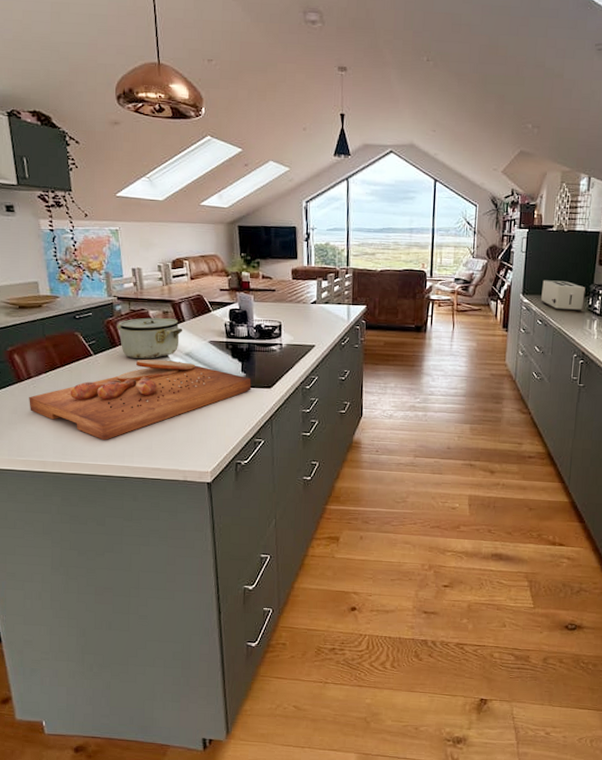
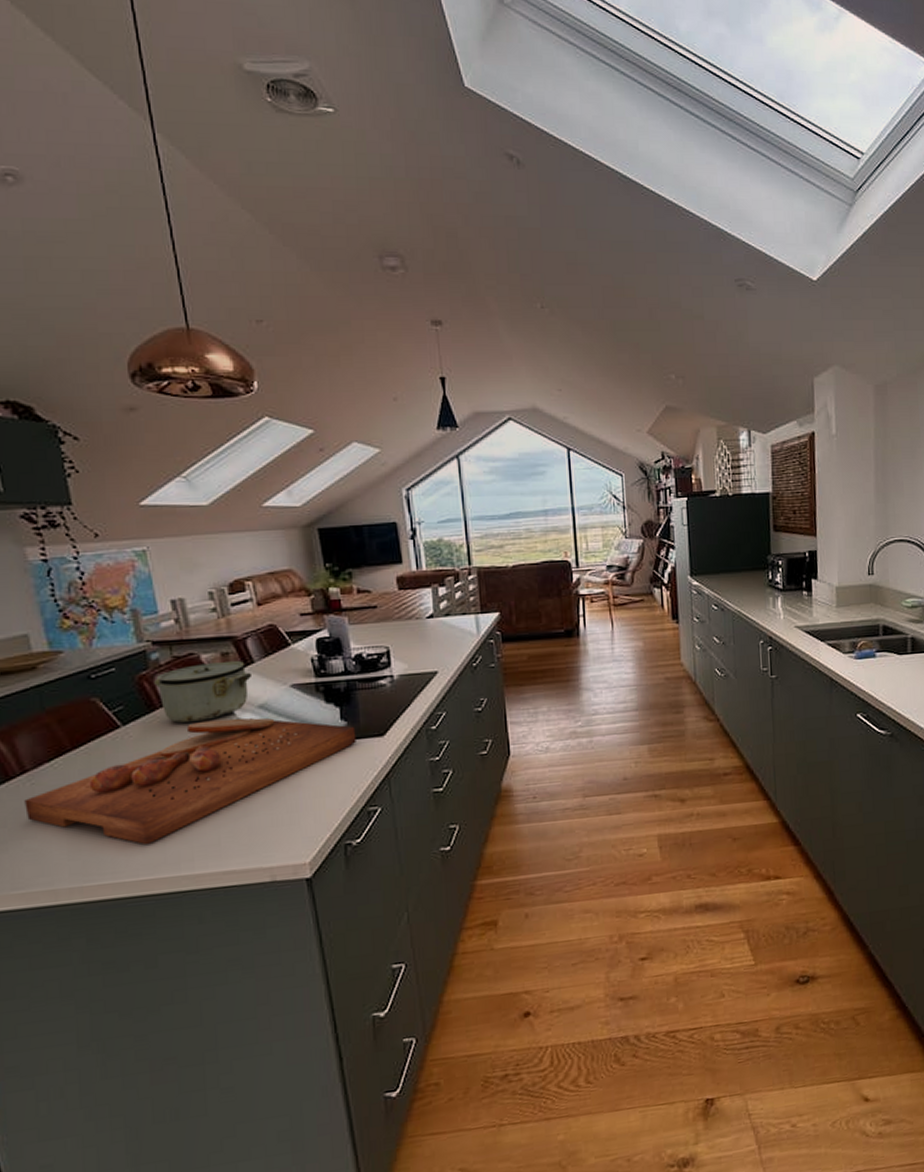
toaster: present [541,280,586,312] -> none [712,554,763,591]

